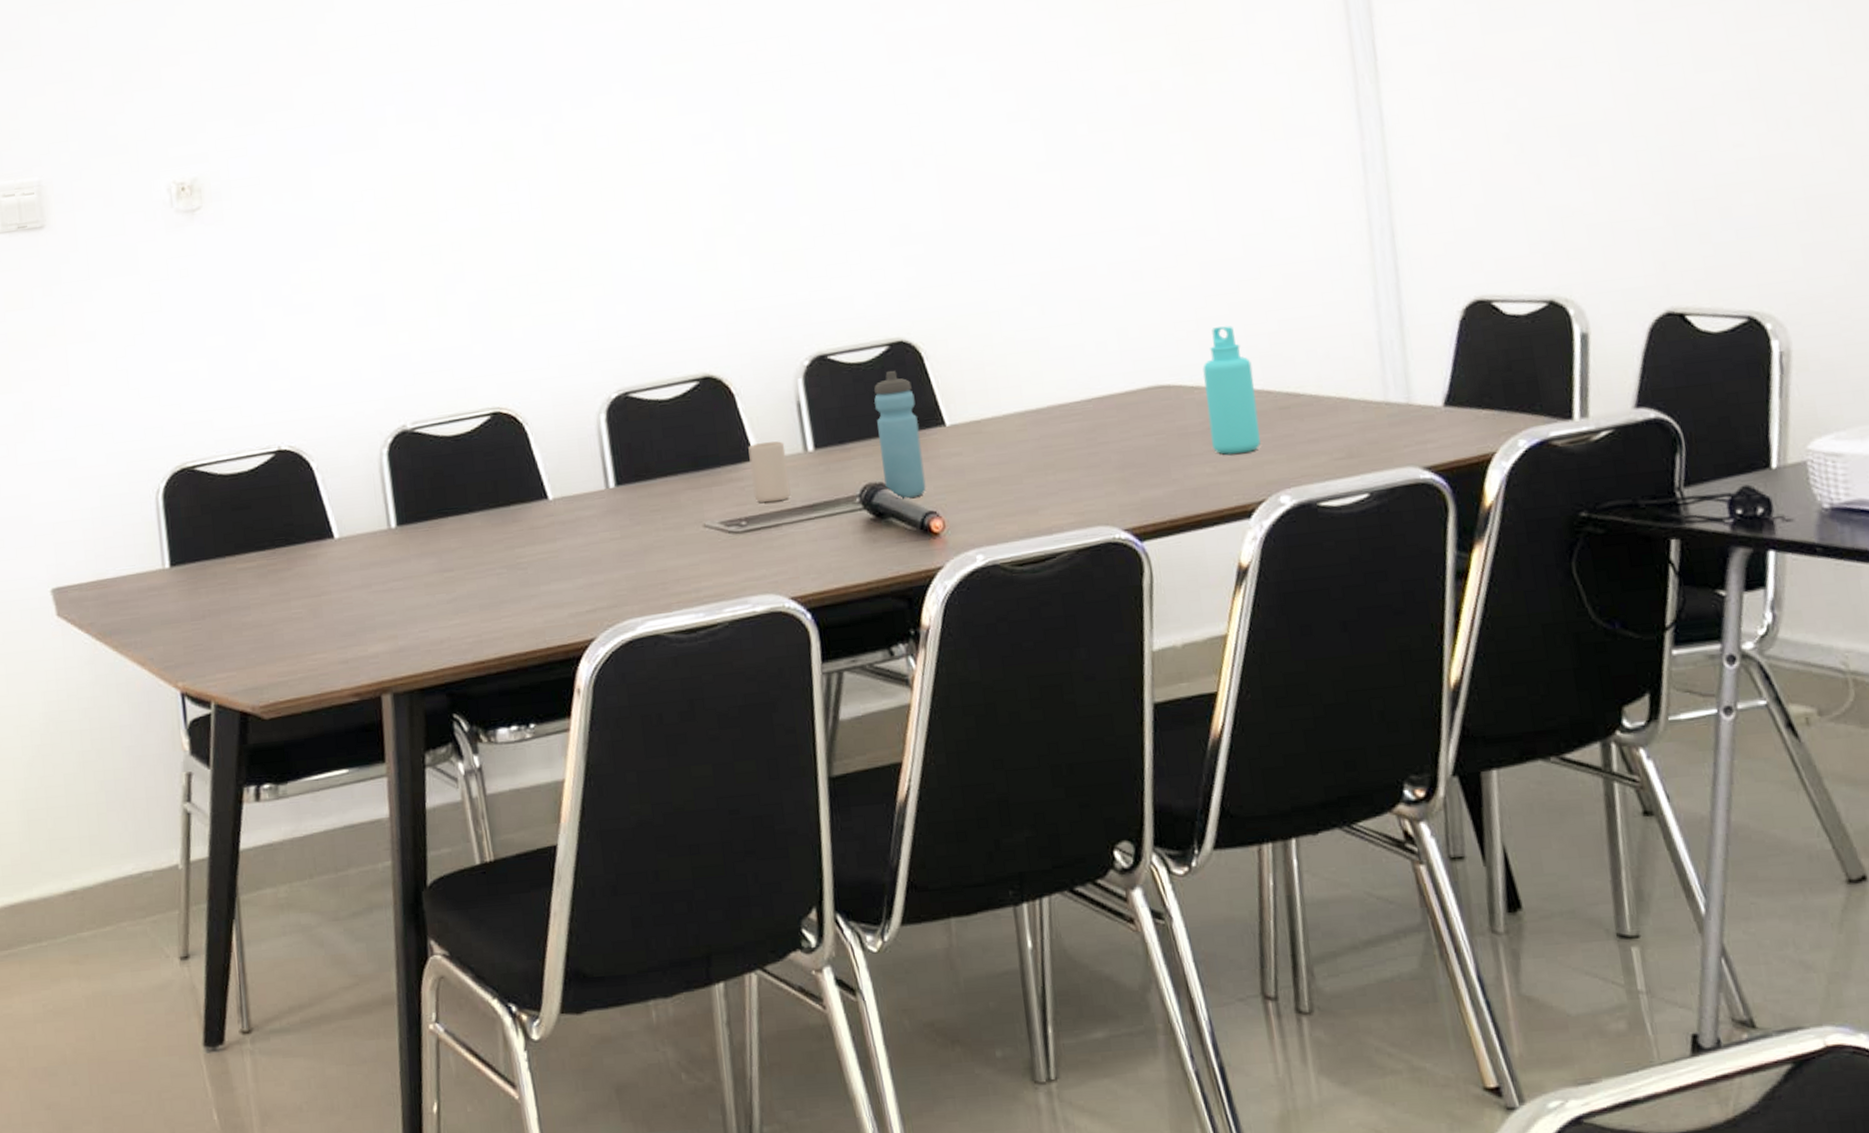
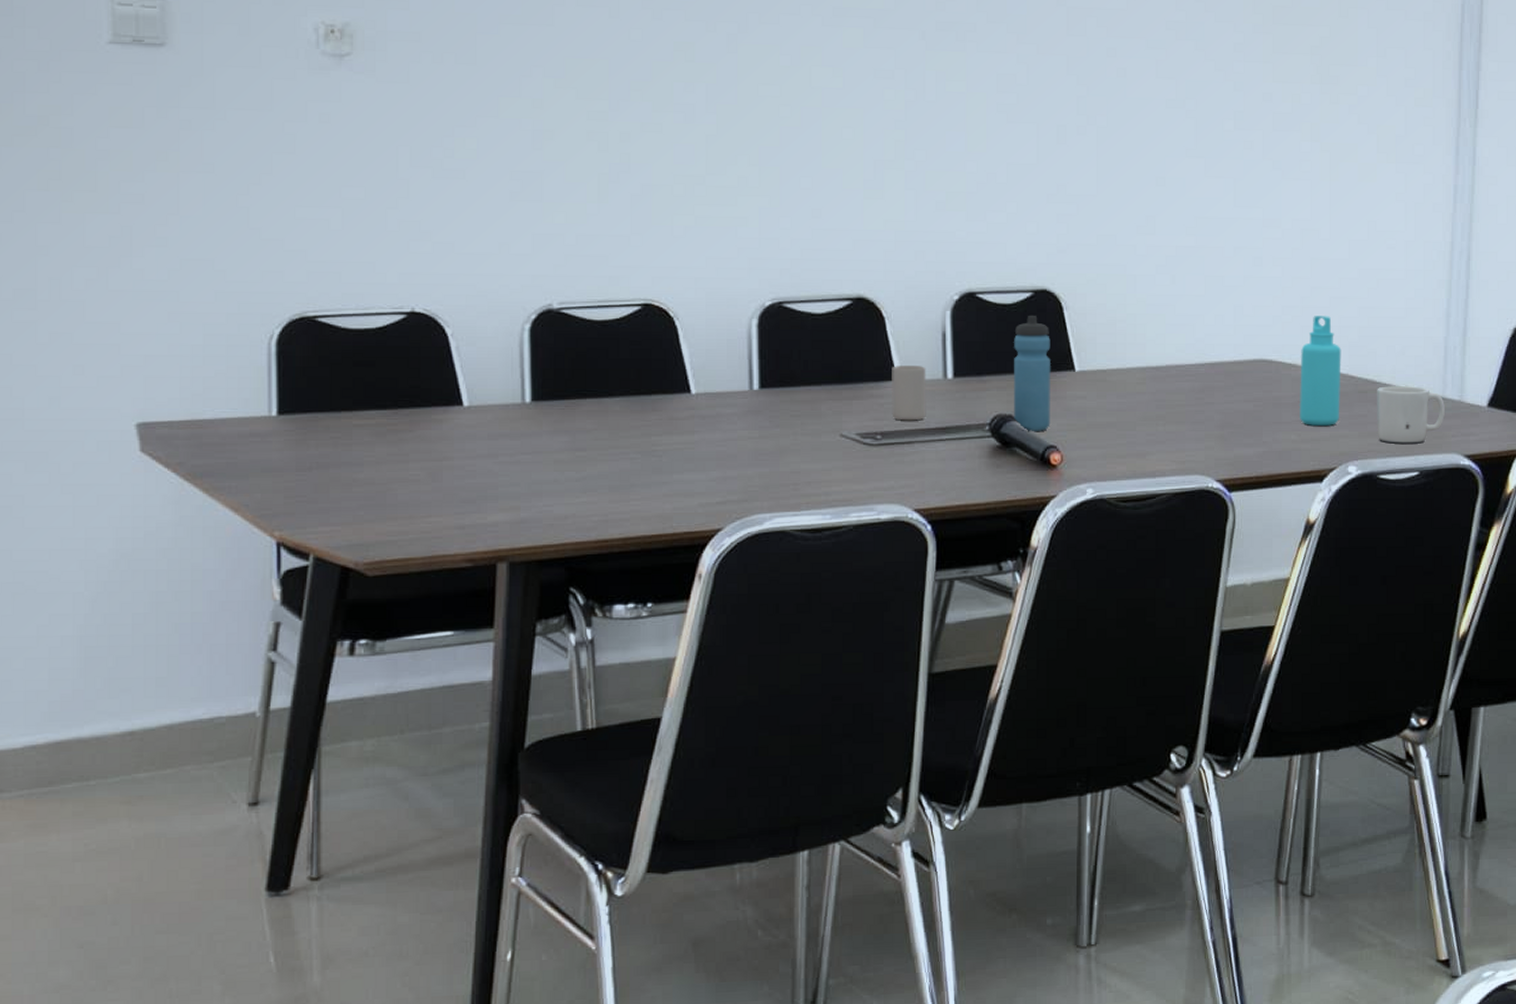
mug: none [1301,393,1392,464] -> present [1377,386,1446,444]

